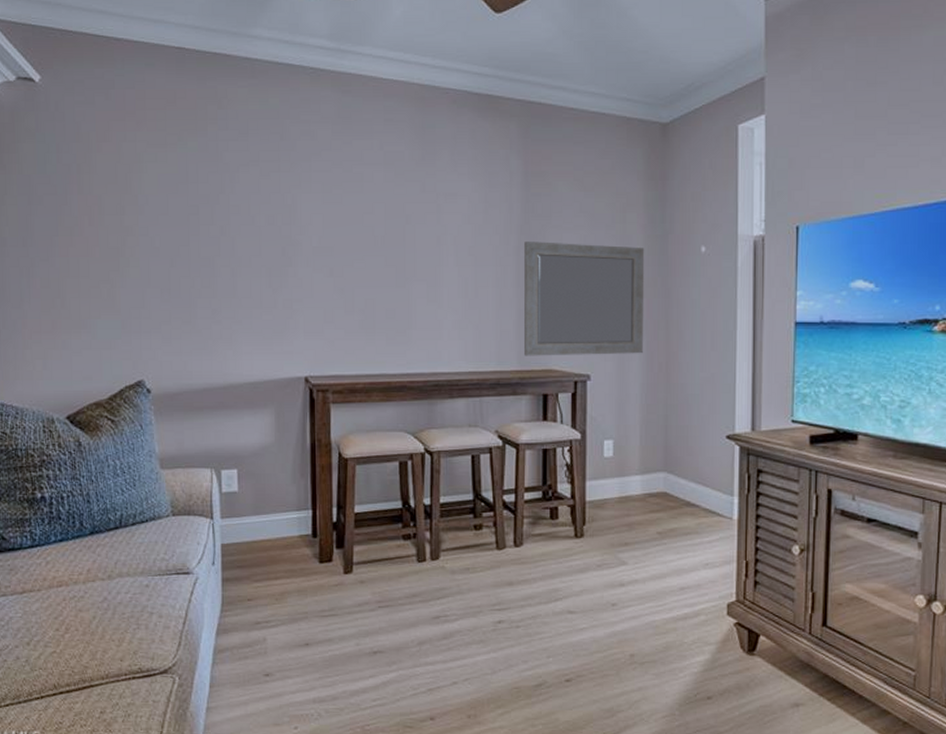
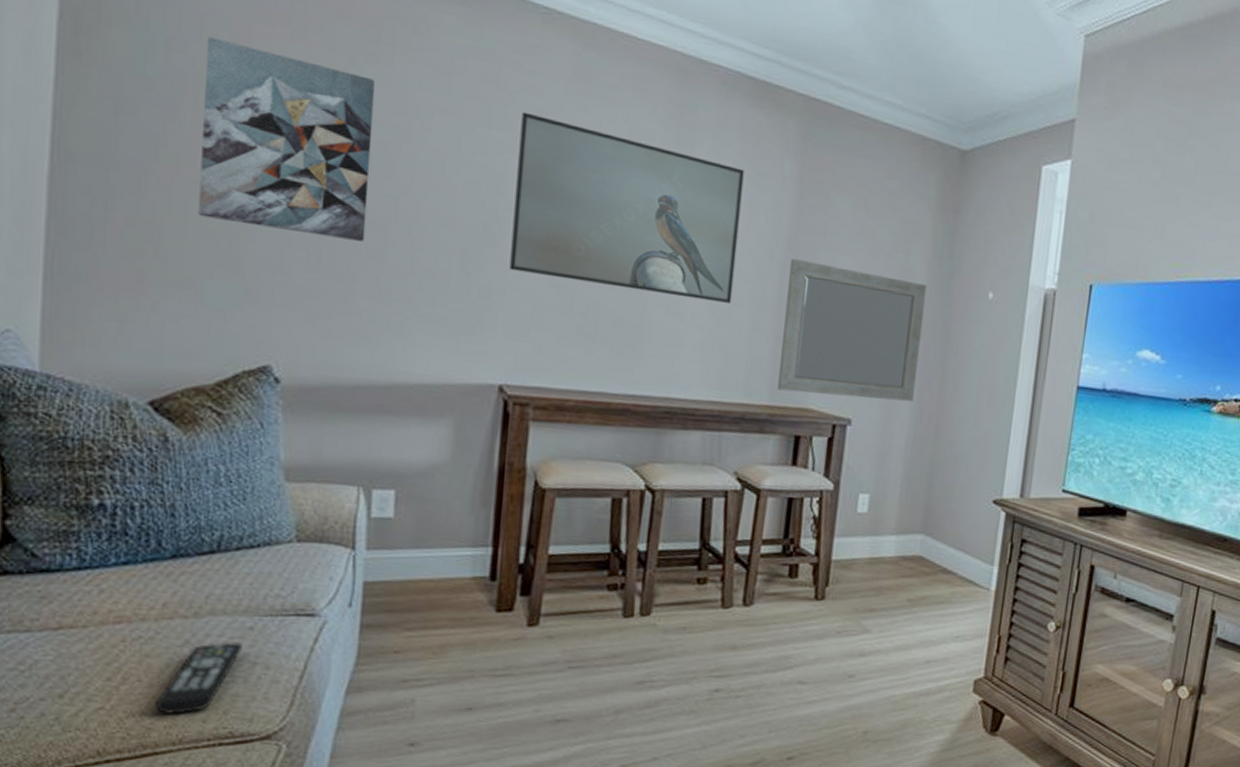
wall art: none [82,137,199,275] -> present [198,37,376,241]
remote control: none [88,597,142,656] -> present [155,642,242,715]
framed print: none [302,154,479,287] -> present [509,111,744,303]

